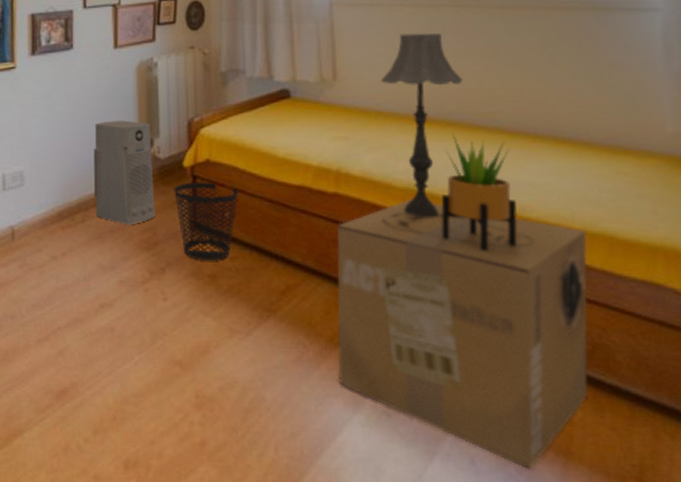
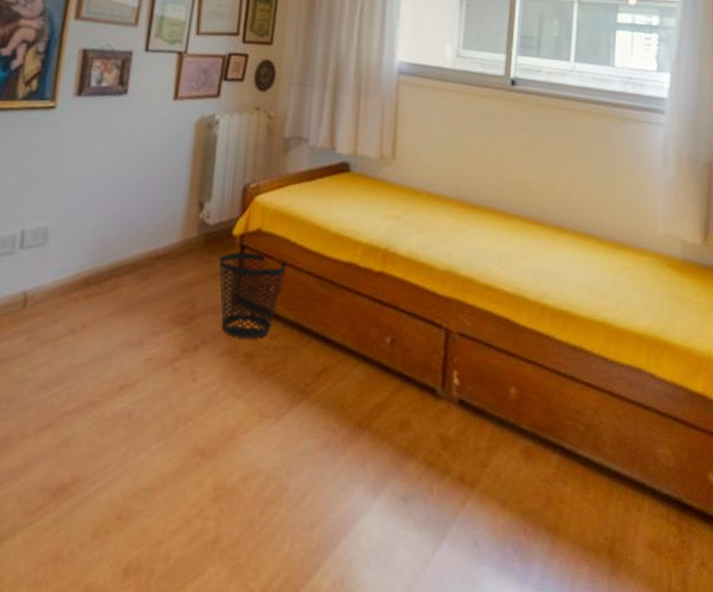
air purifier: present [93,120,156,226] -> none [129,178,203,296]
cardboard box: present [336,199,589,470] -> none [363,282,591,549]
table lamp: present [380,33,463,218] -> none [435,120,506,302]
potted plant: present [441,134,518,251] -> none [472,221,538,336]

